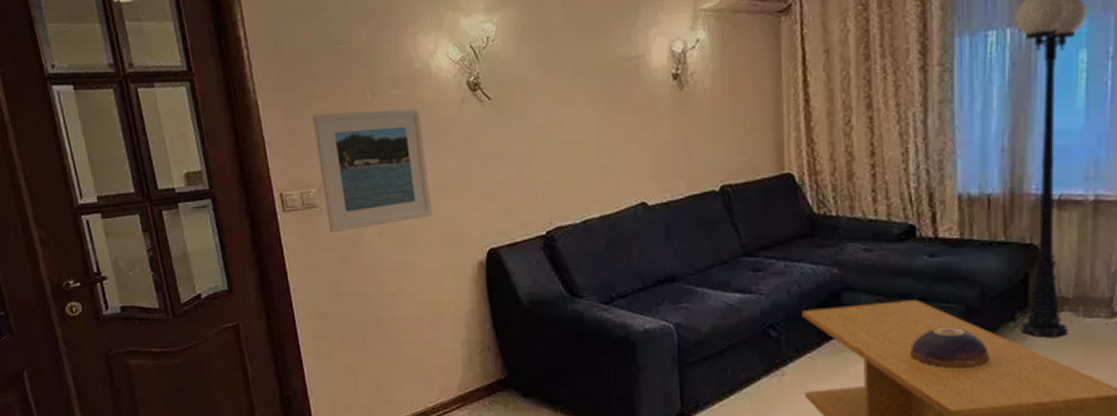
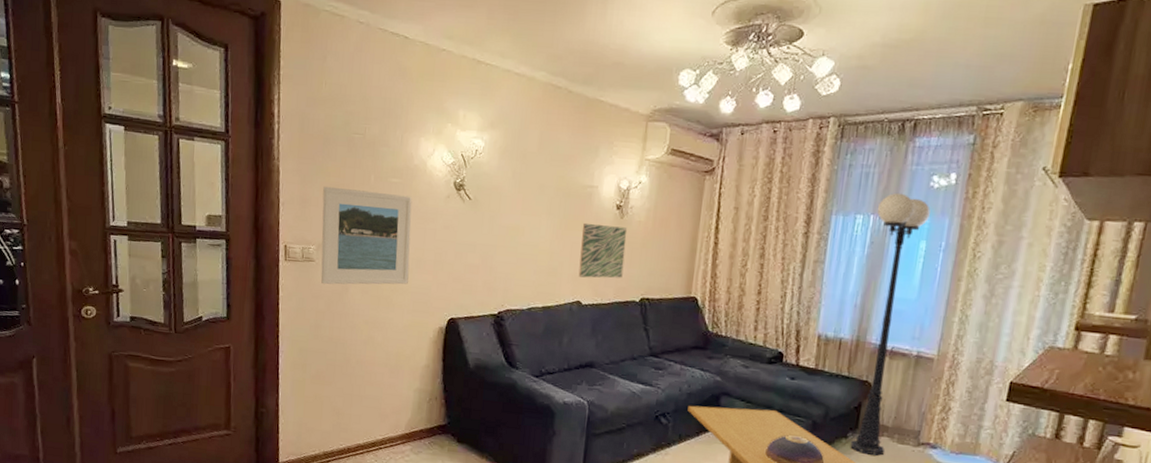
wall art: none [633,100,694,172] -> present [578,222,627,279]

